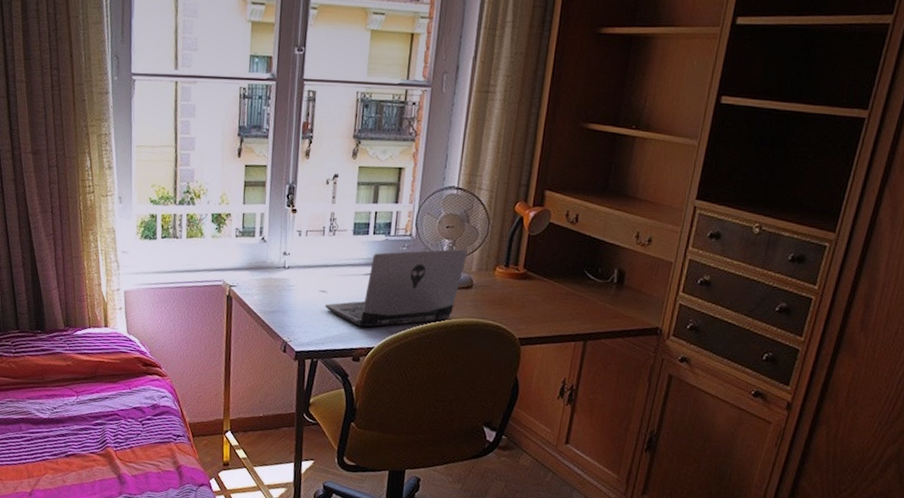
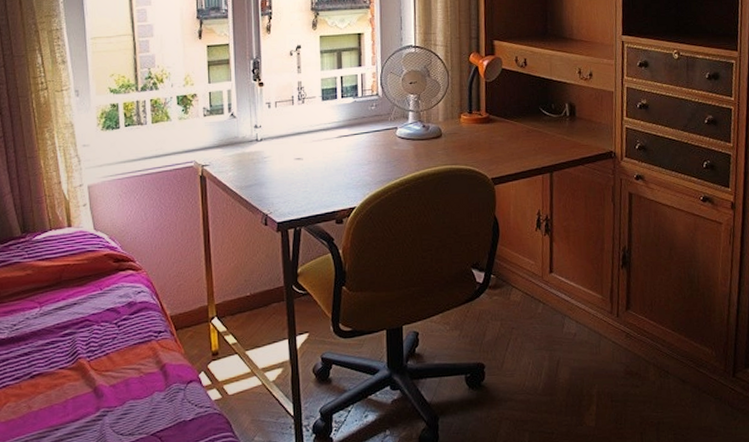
laptop computer: present [325,248,468,328] -> none [302,101,432,189]

